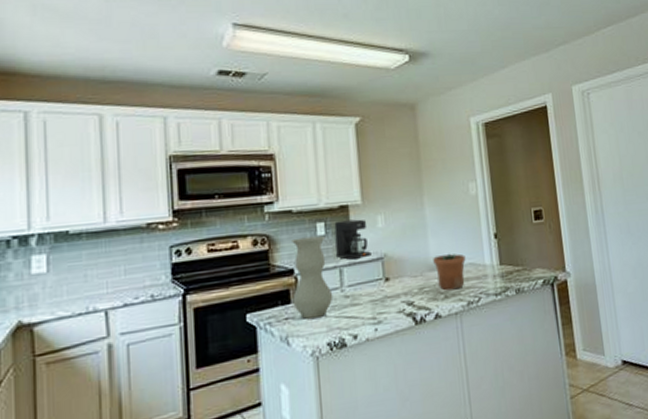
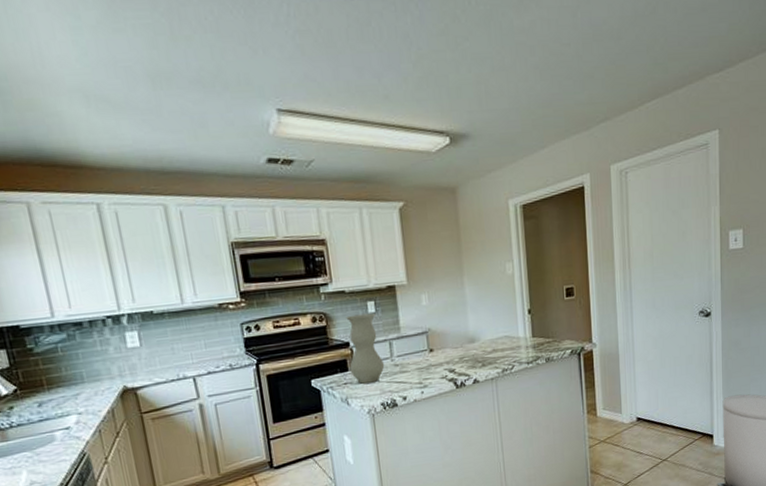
coffee maker: present [334,219,371,260] -> none [383,298,417,334]
planter: present [433,253,466,291] -> none [472,327,502,360]

